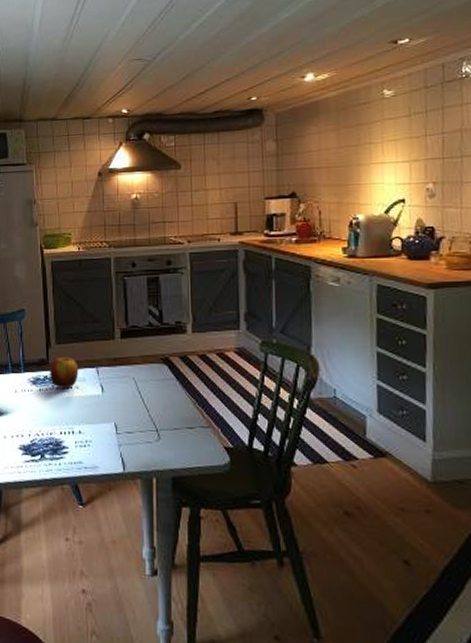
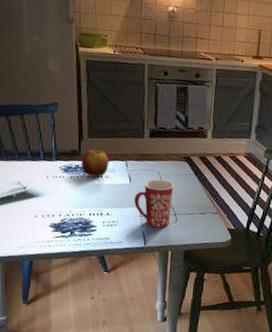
mug: none [109,387,153,448] -> present [134,179,174,228]

